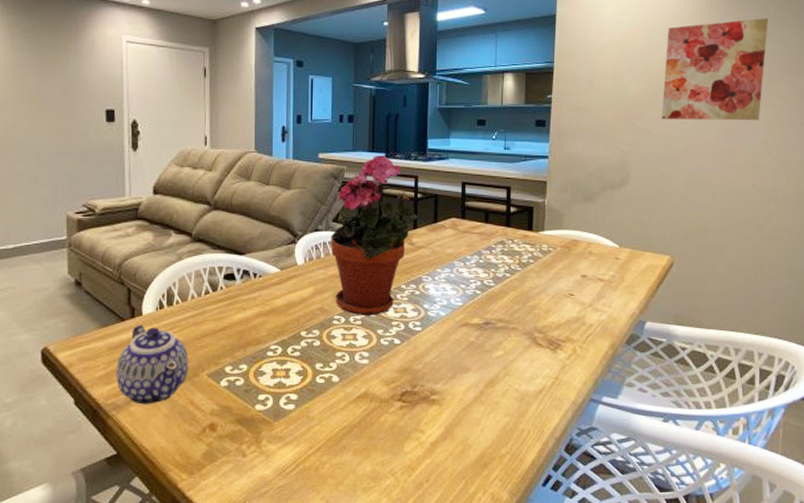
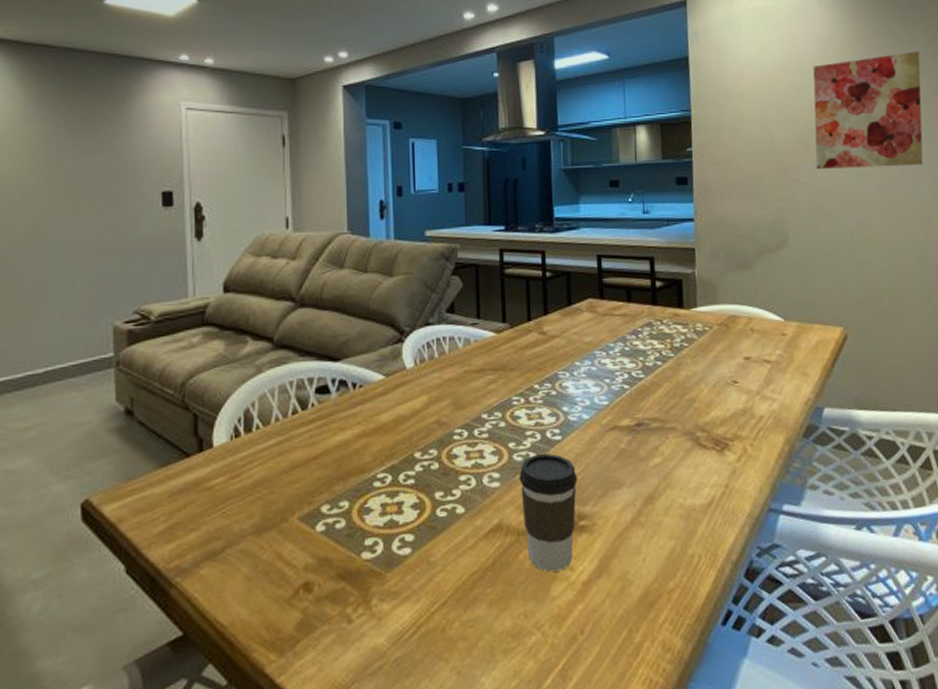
teapot: present [116,324,189,405] -> none [180,459,275,566]
potted plant: present [330,155,419,316] -> none [445,228,549,428]
coffee cup: none [384,341,432,433] -> present [519,453,578,572]

